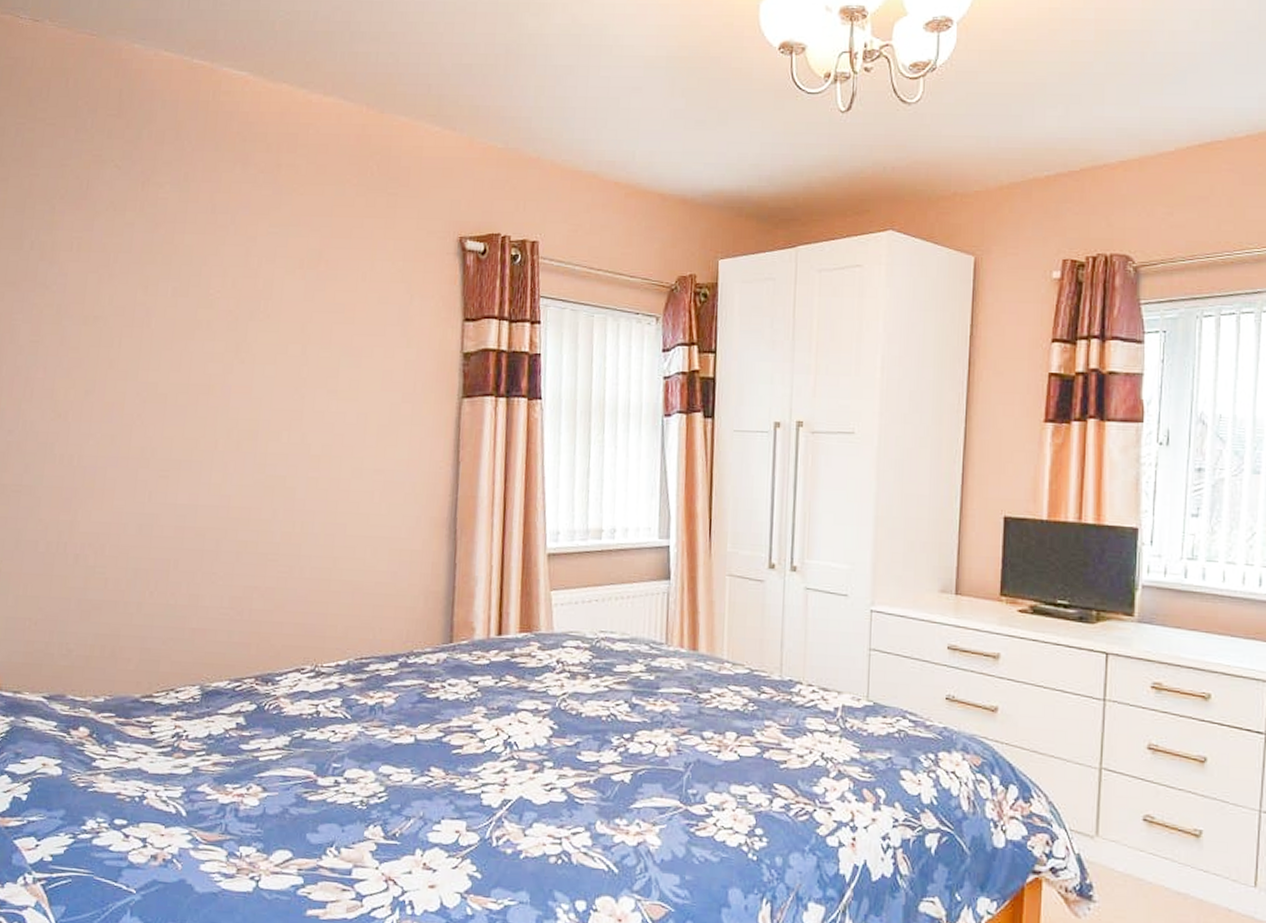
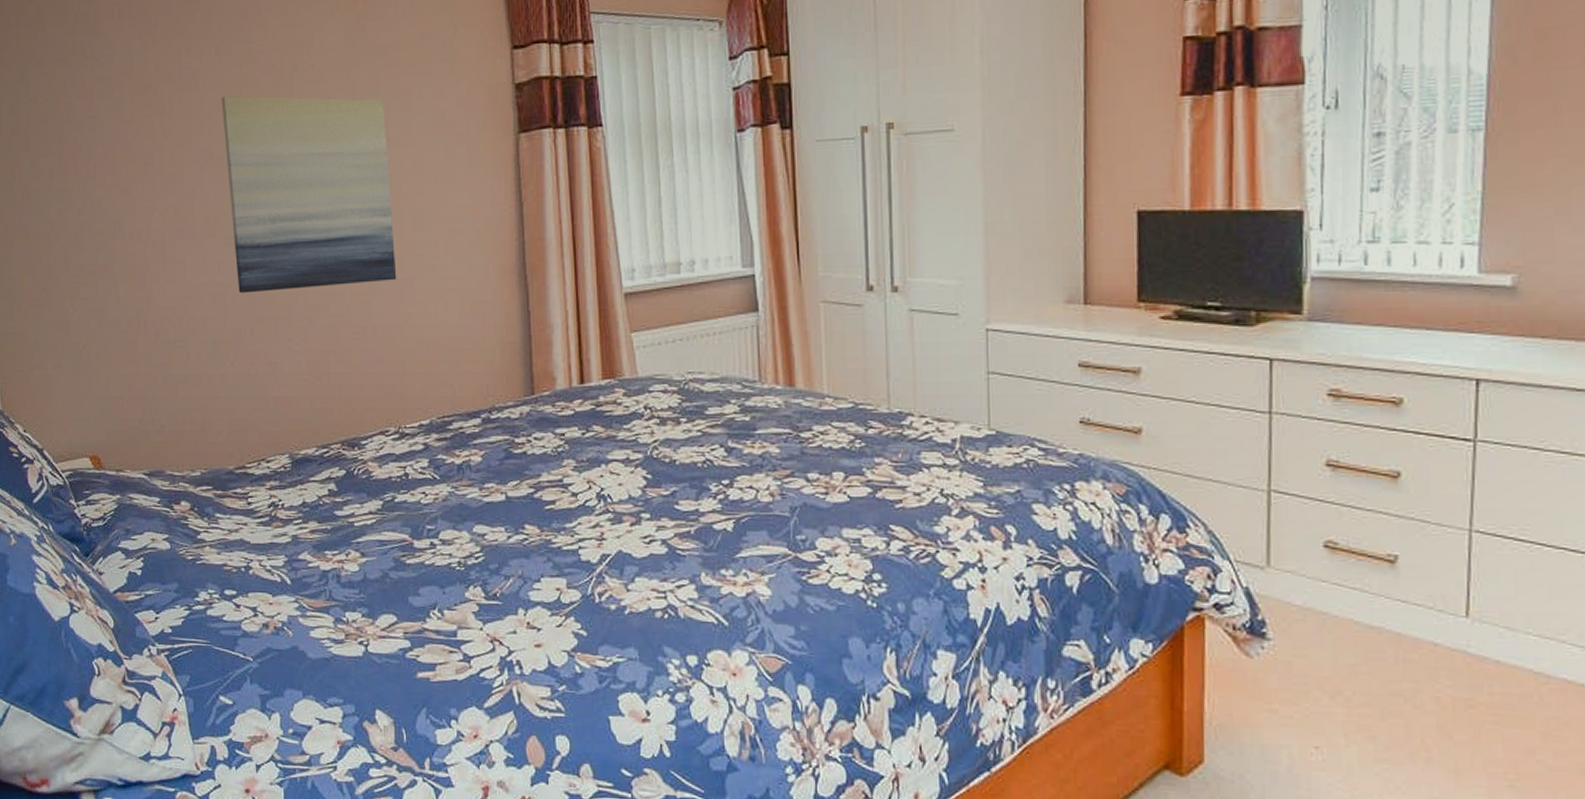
wall art: none [167,336,335,526] -> present [221,96,397,294]

